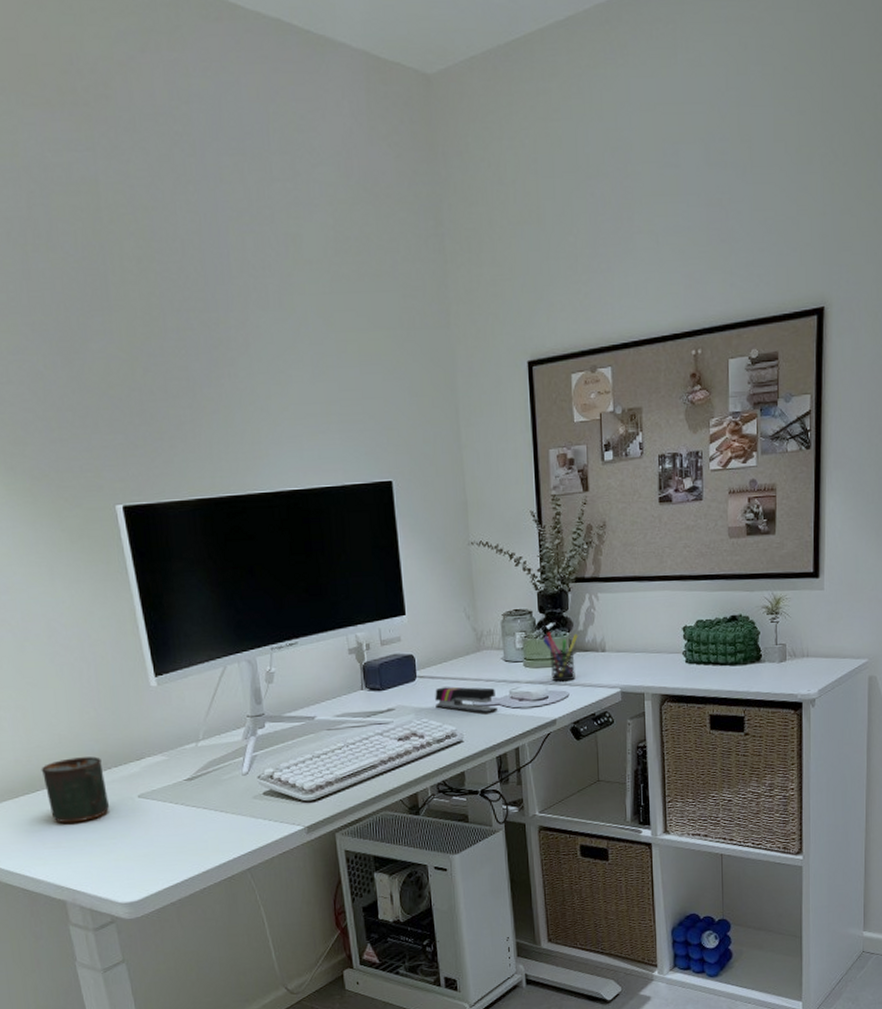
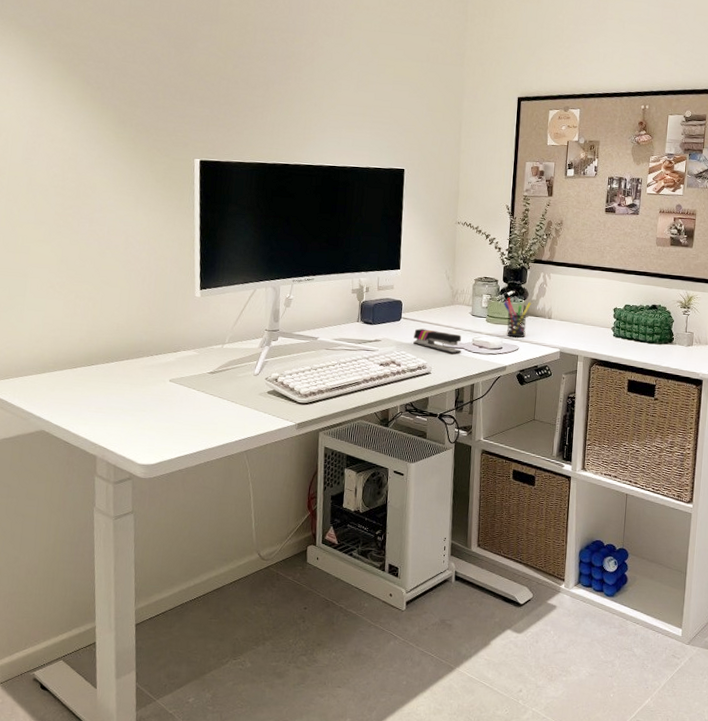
mug: present [41,756,109,823] -> none [98,343,147,395]

